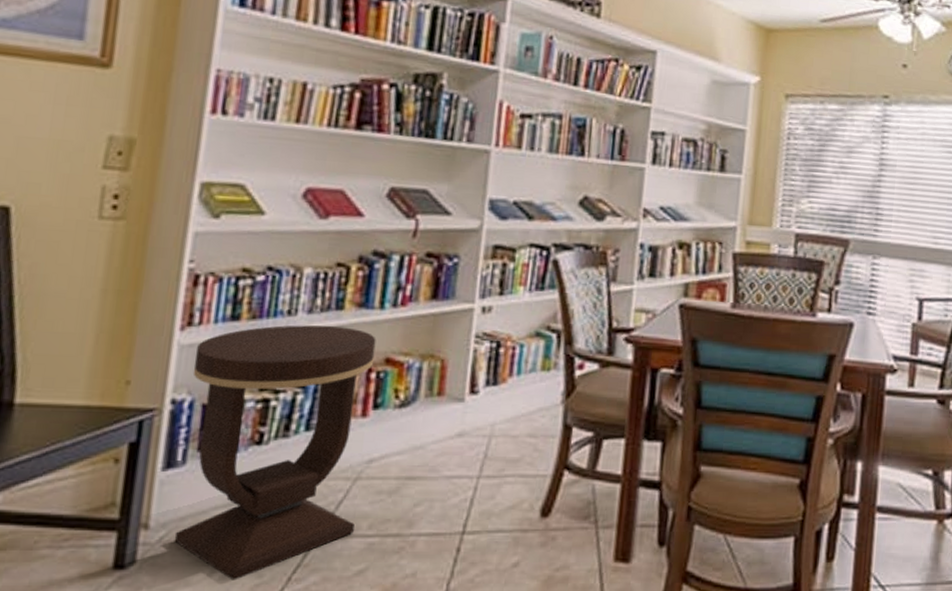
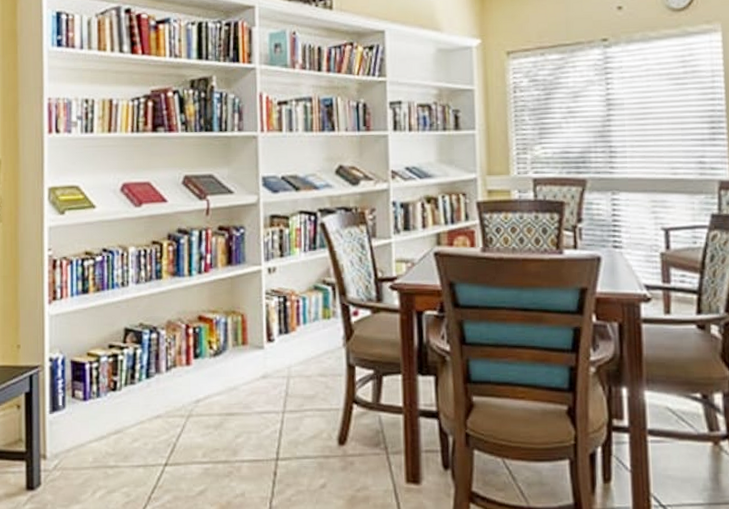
side table: present [174,325,376,581] -> none [61,293,192,499]

